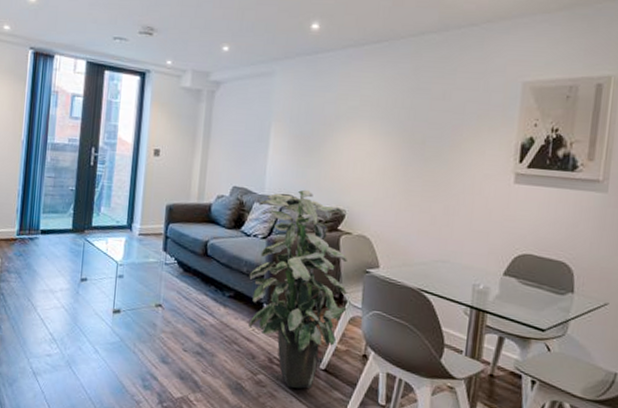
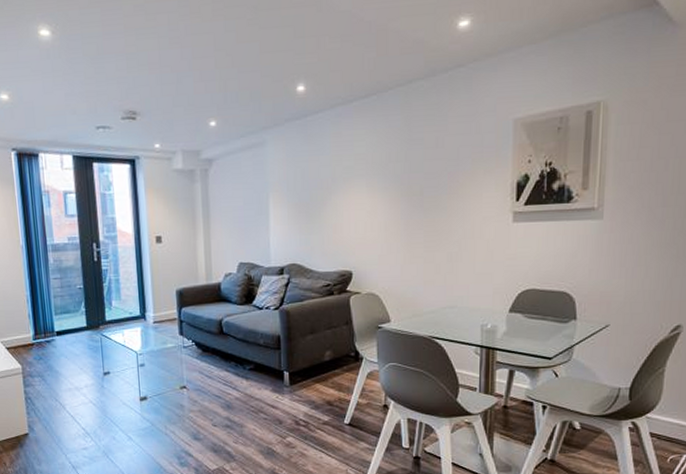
indoor plant: present [248,189,347,389] -> none [266,256,364,445]

